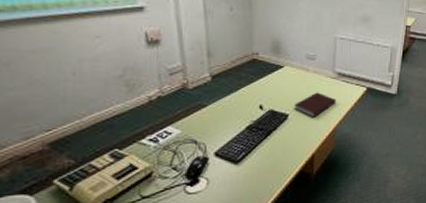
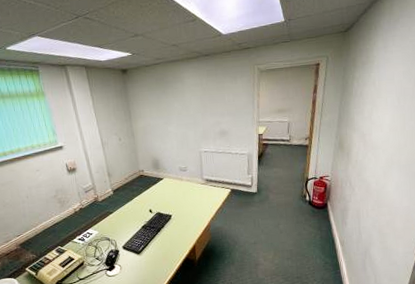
notebook: present [294,92,337,118] -> none [175,196,208,216]

